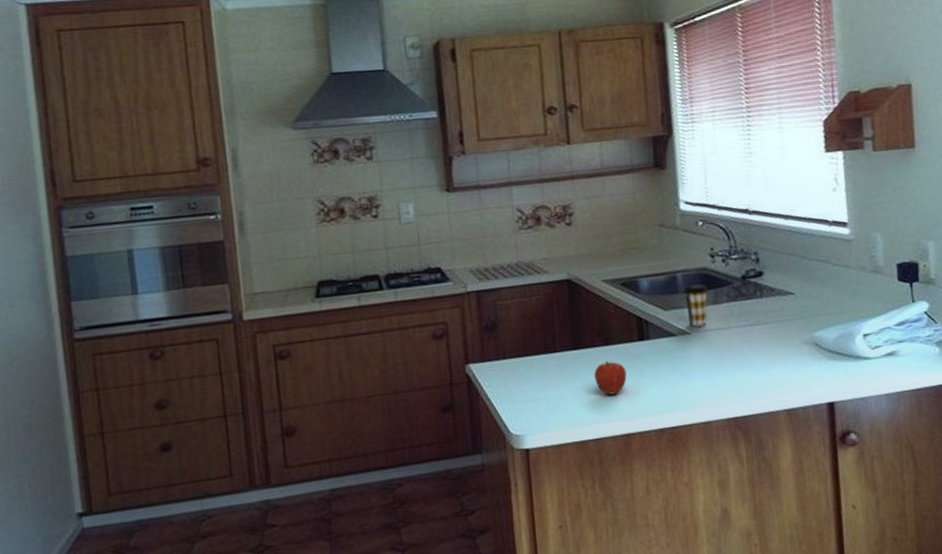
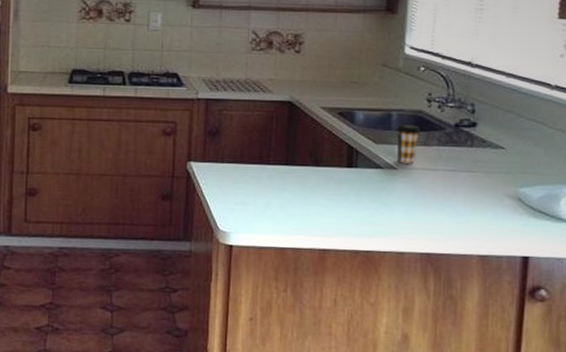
fruit: present [594,360,627,395] -> none [301,179,331,212]

